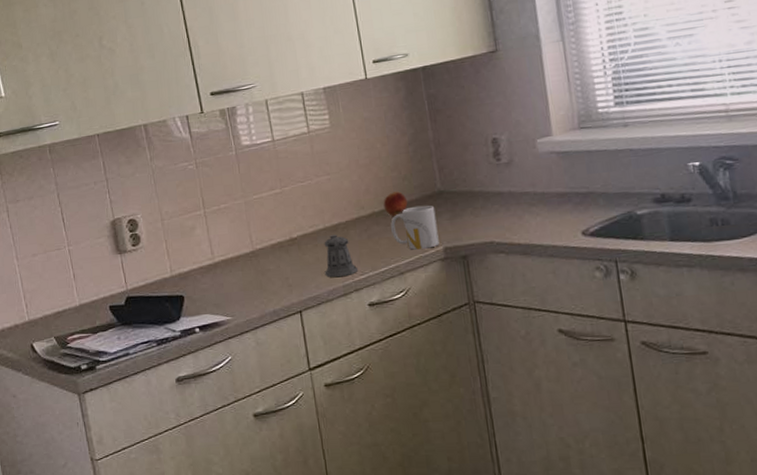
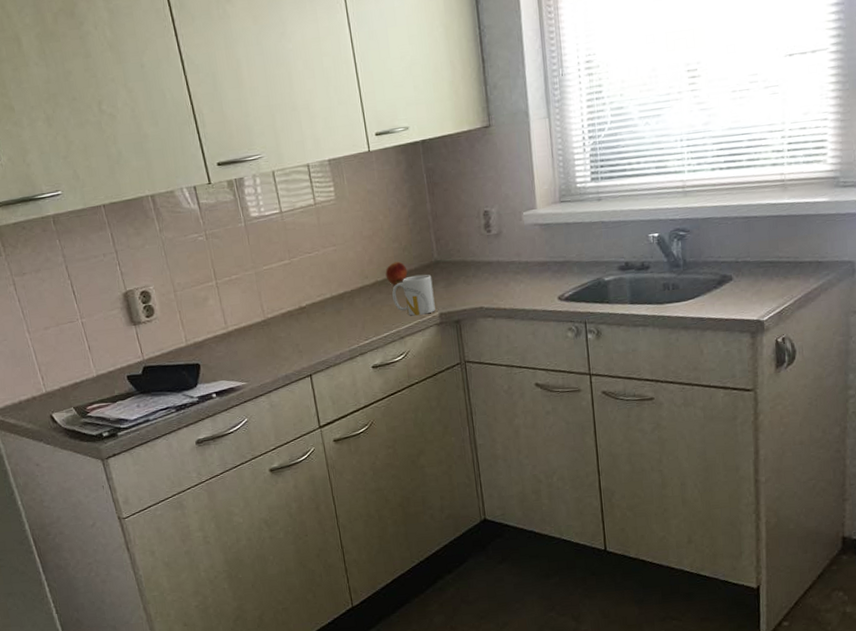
pepper shaker: present [324,235,359,278] -> none [331,303,363,343]

